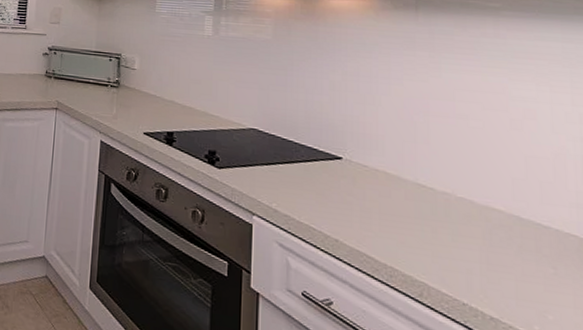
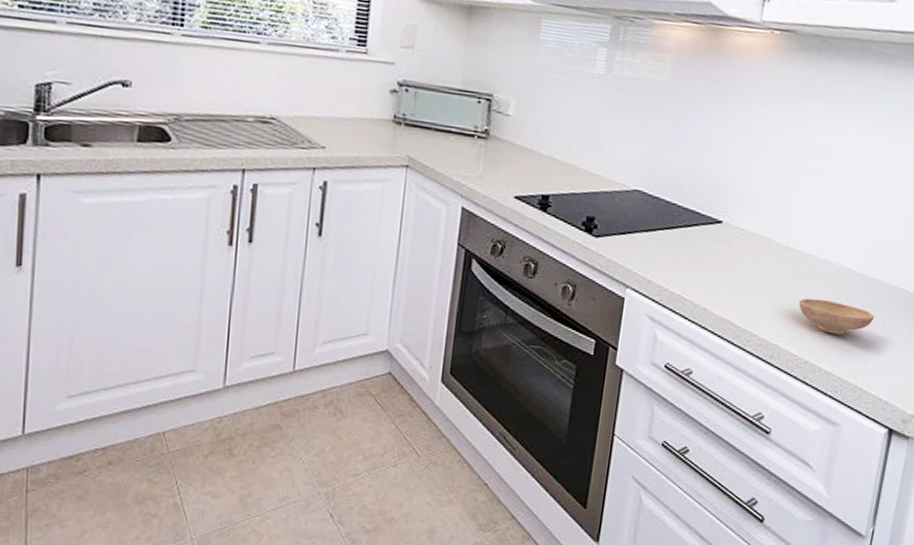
bowl: none [443,236,539,278] -> present [799,298,874,335]

